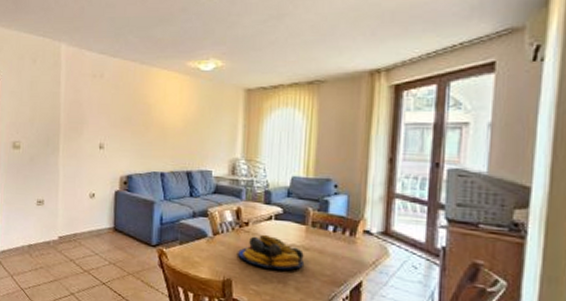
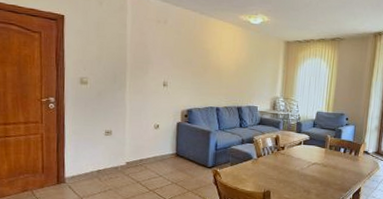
fruit bowl: present [238,234,304,270] -> none [276,155,323,182]

